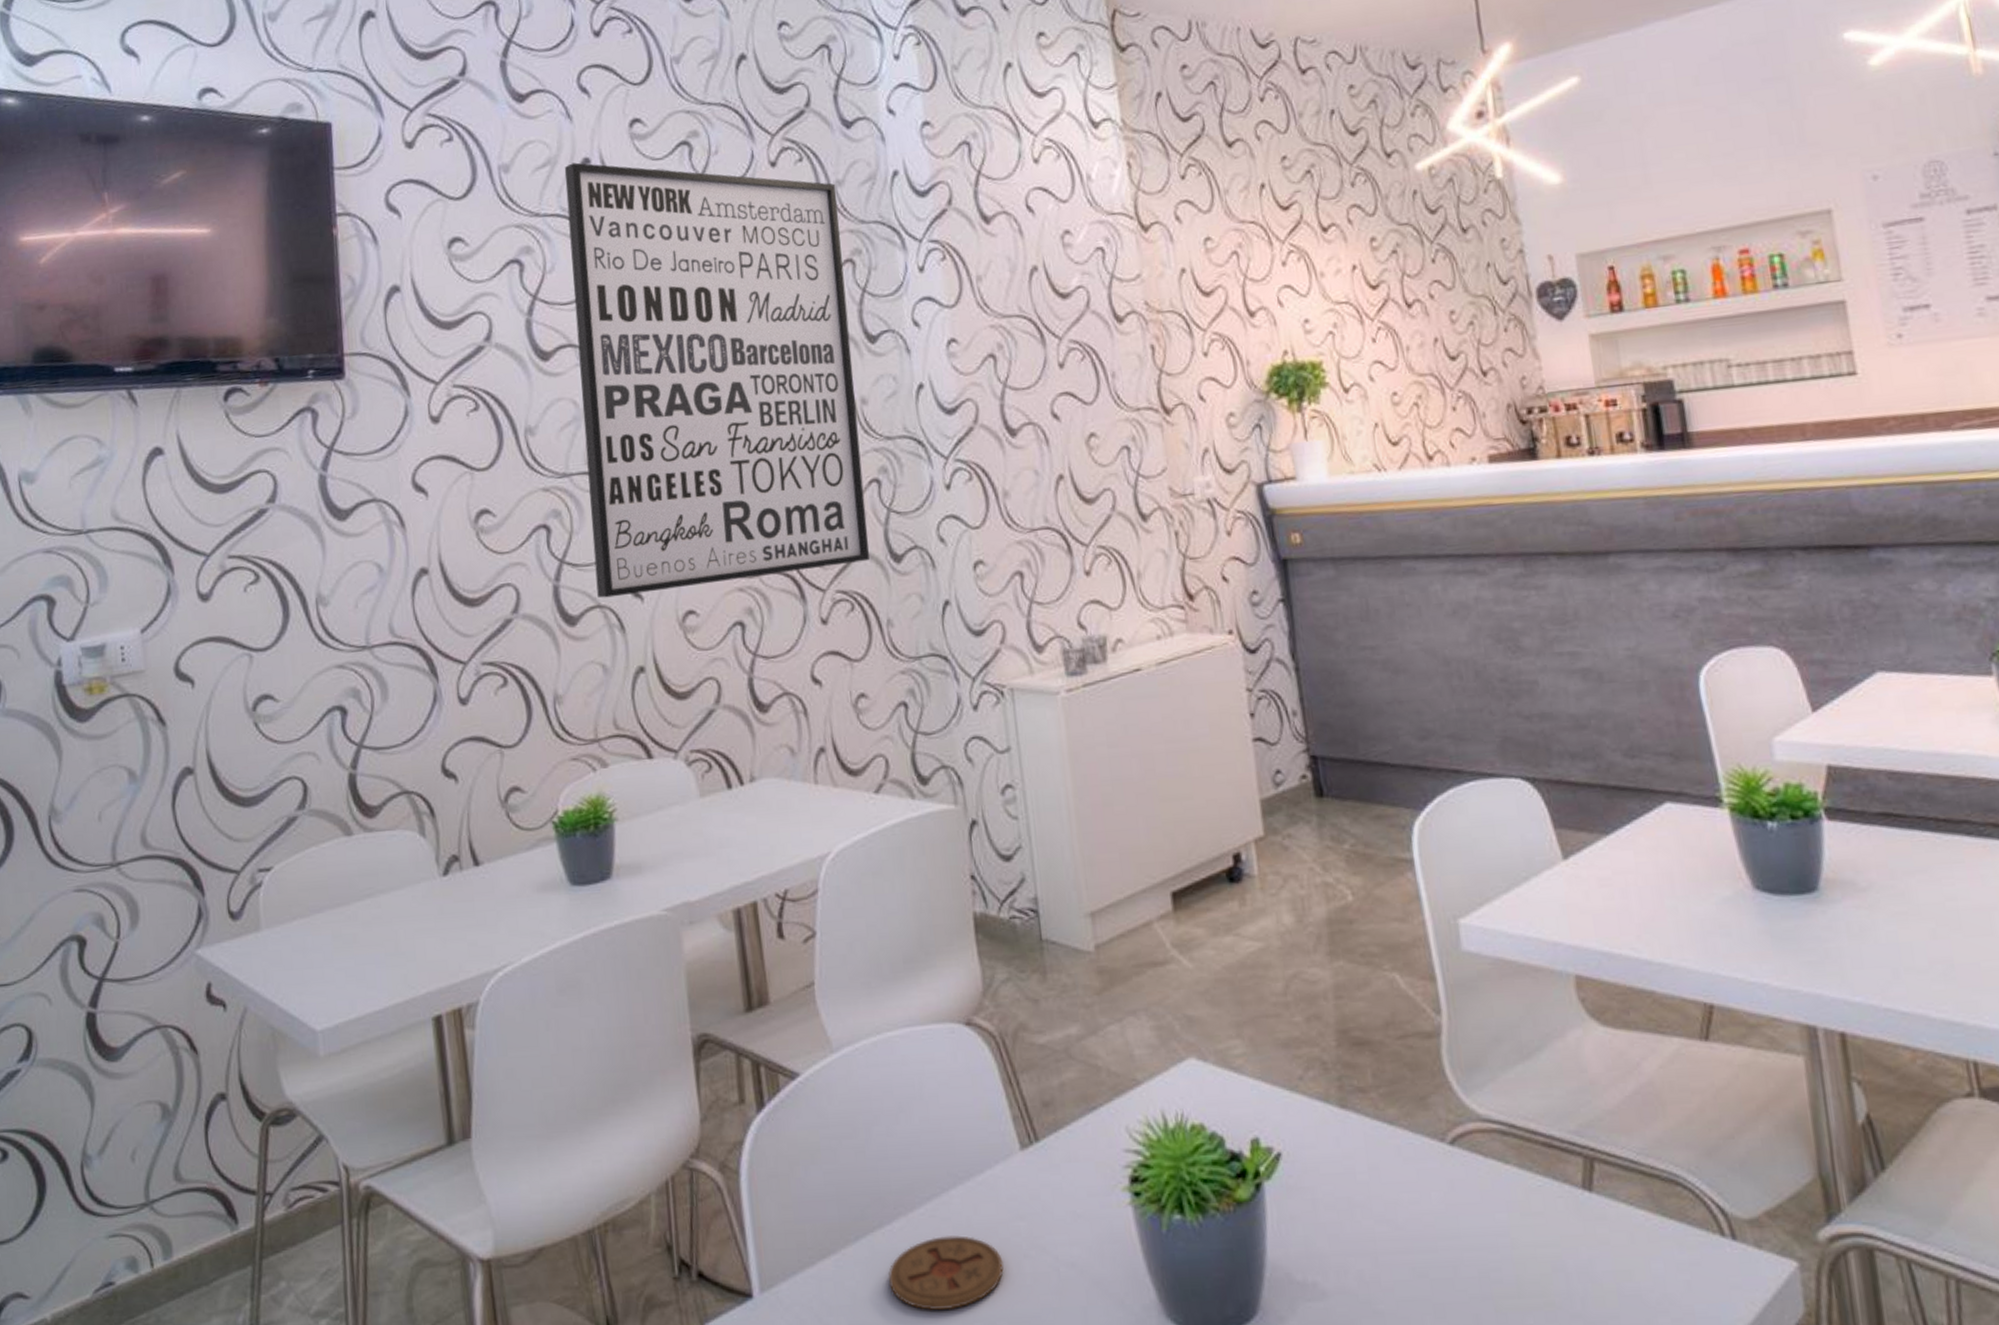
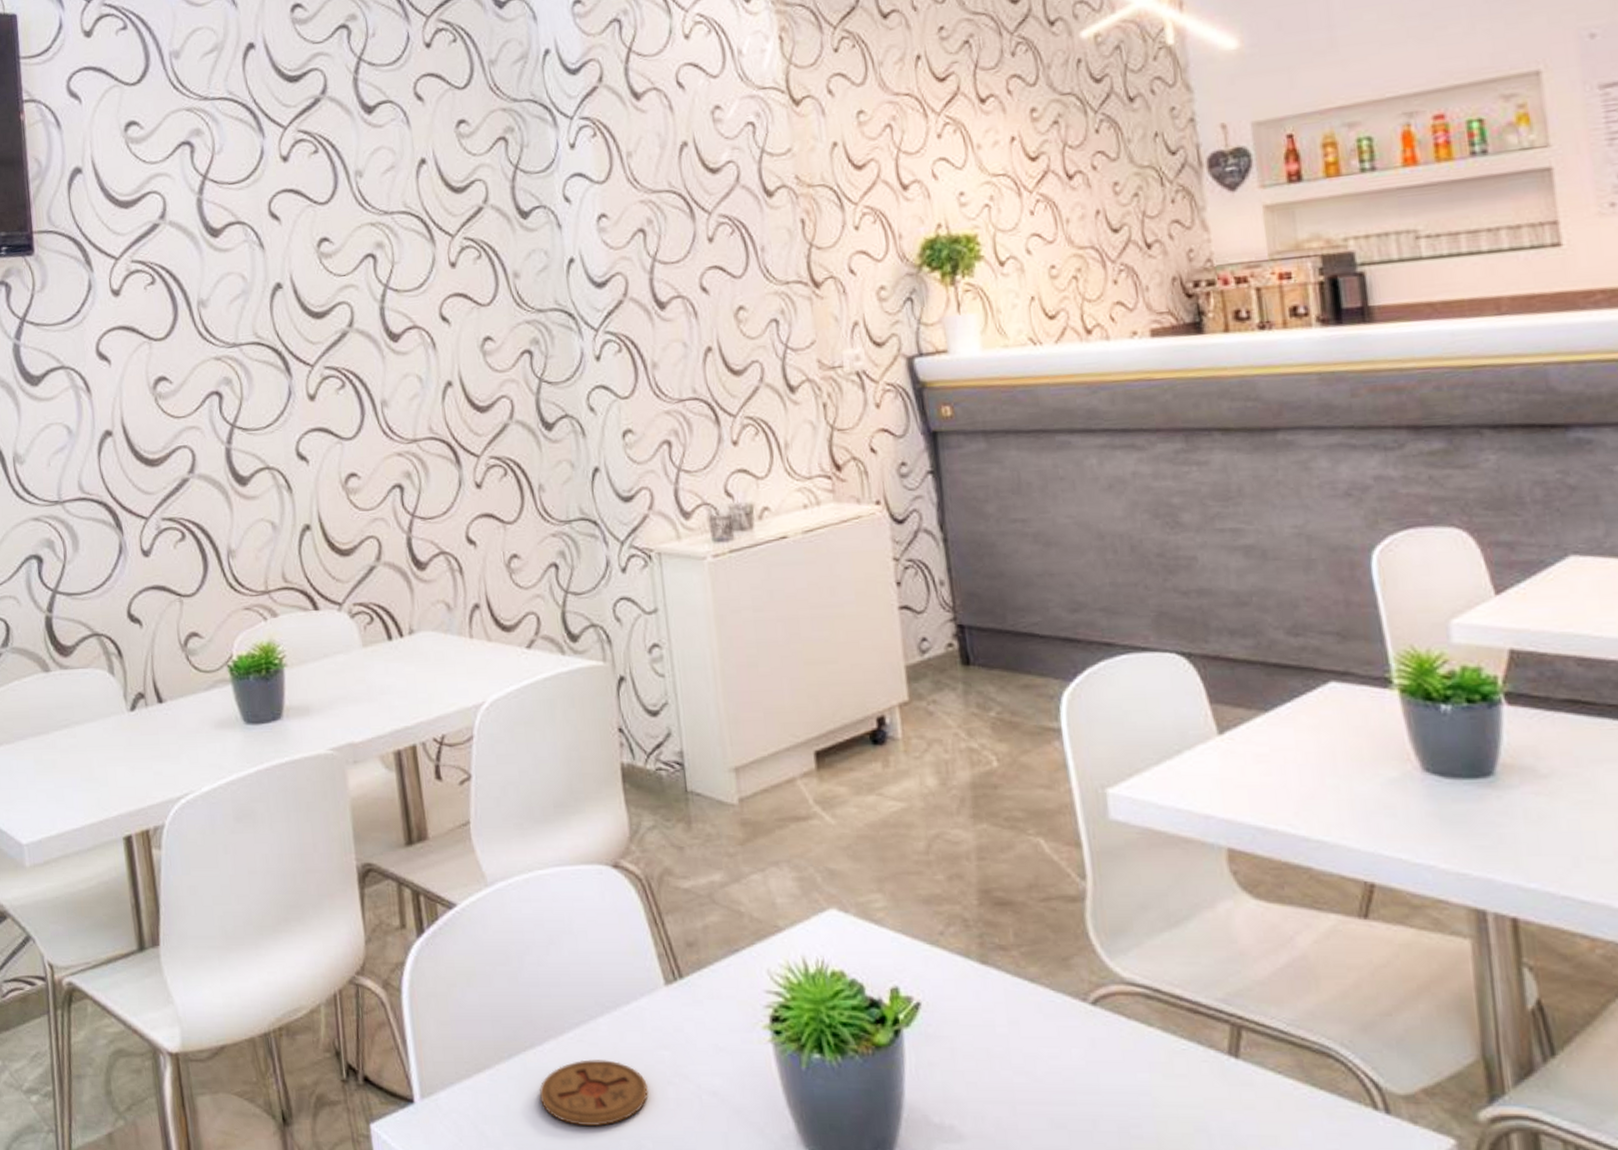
wall art: present [564,162,871,599] -> none [230,47,523,461]

